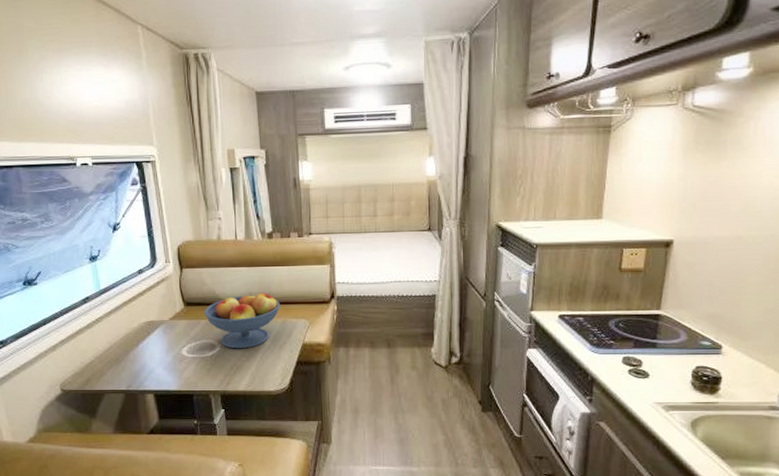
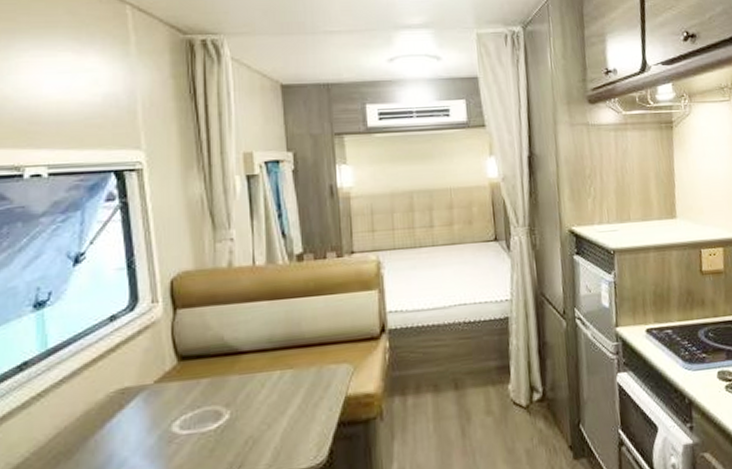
fruit bowl: present [204,293,280,349] -> none [207,333,314,415]

